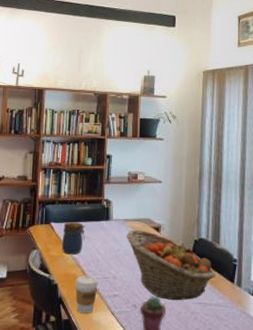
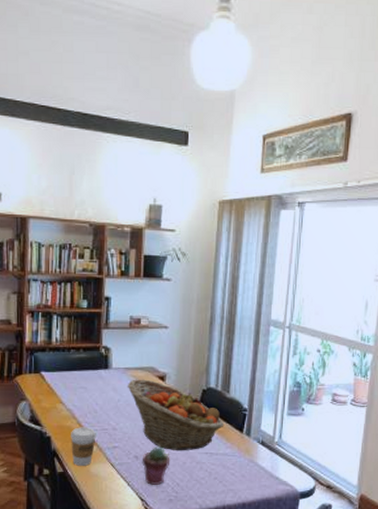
jar: present [62,222,85,255] -> none [55,371,81,406]

